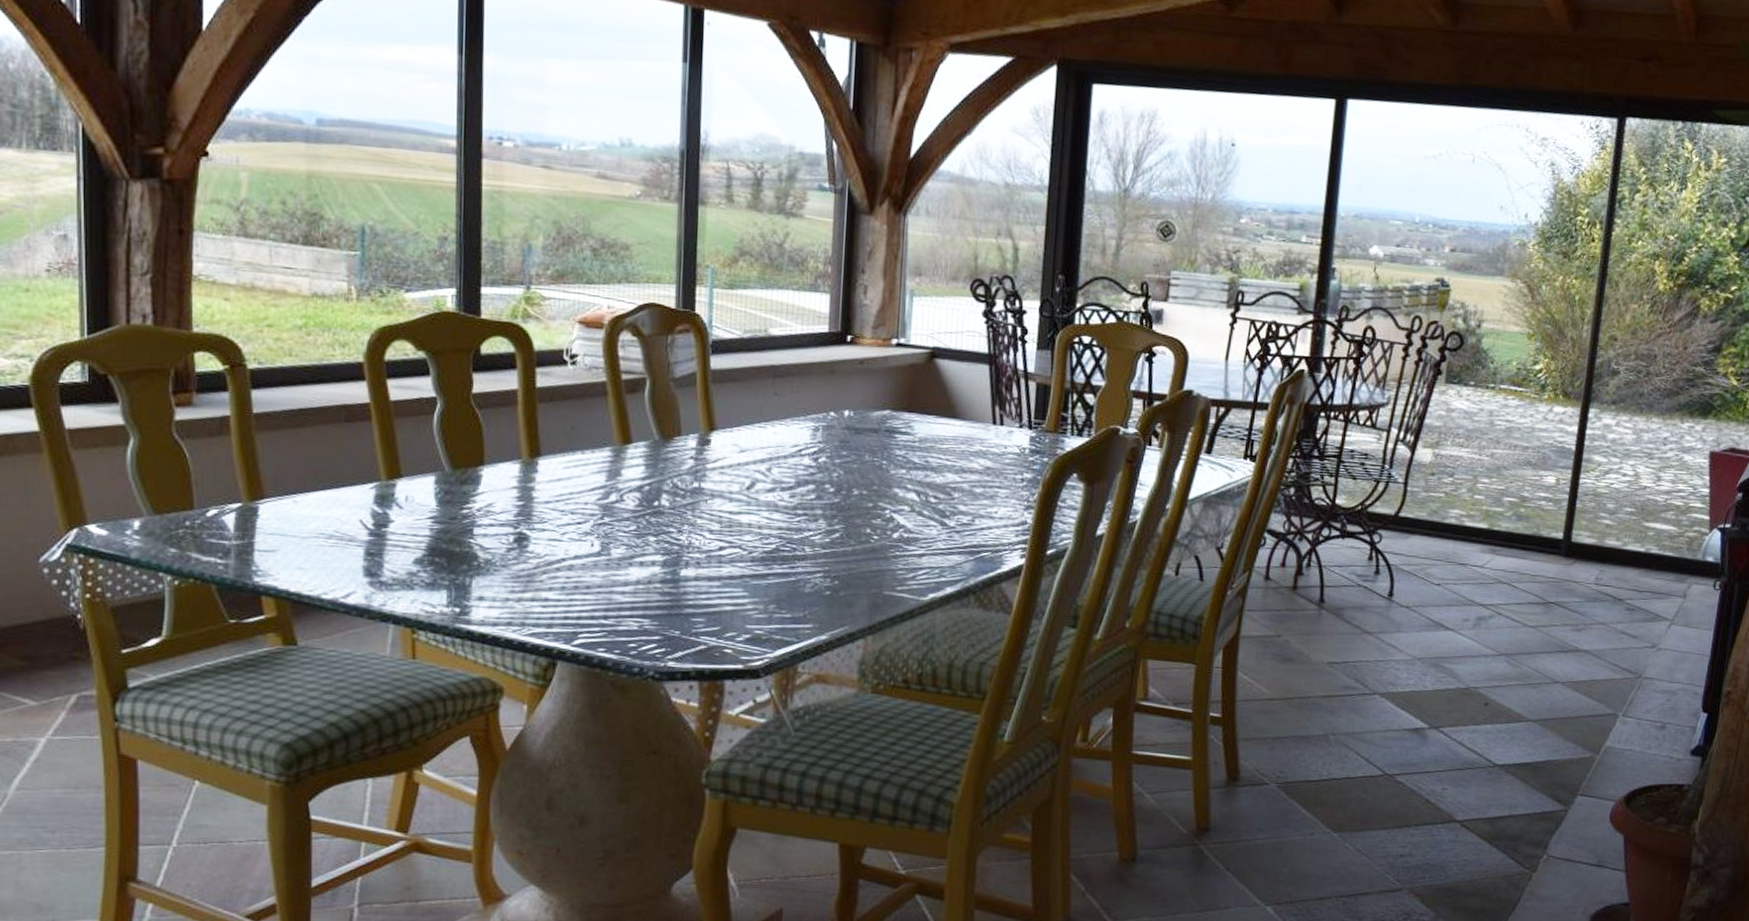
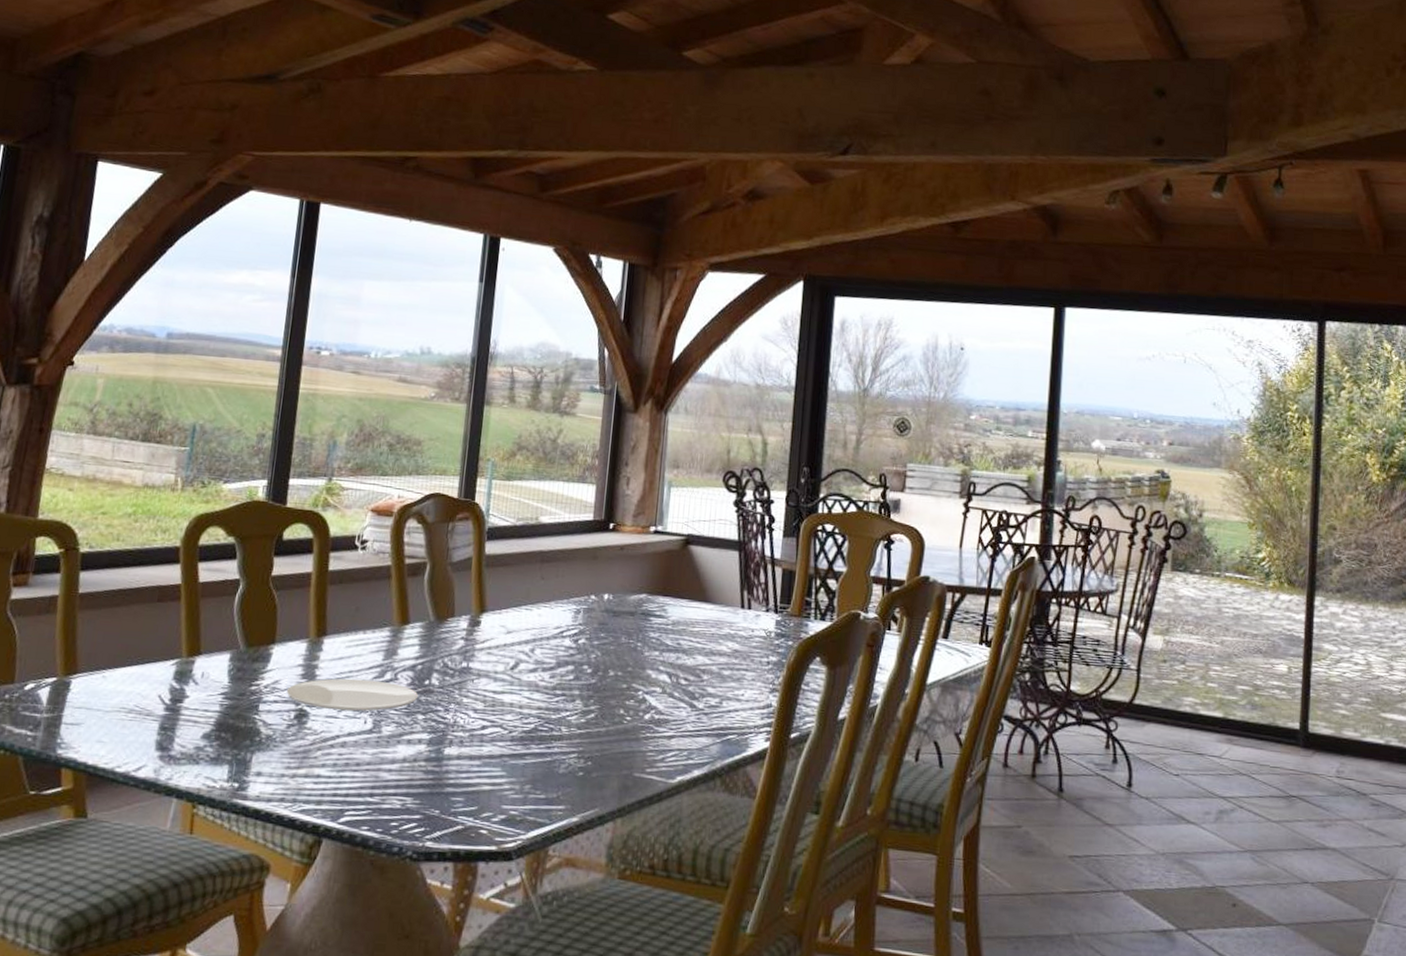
plate: none [501,500,648,534] -> present [286,678,419,712]

